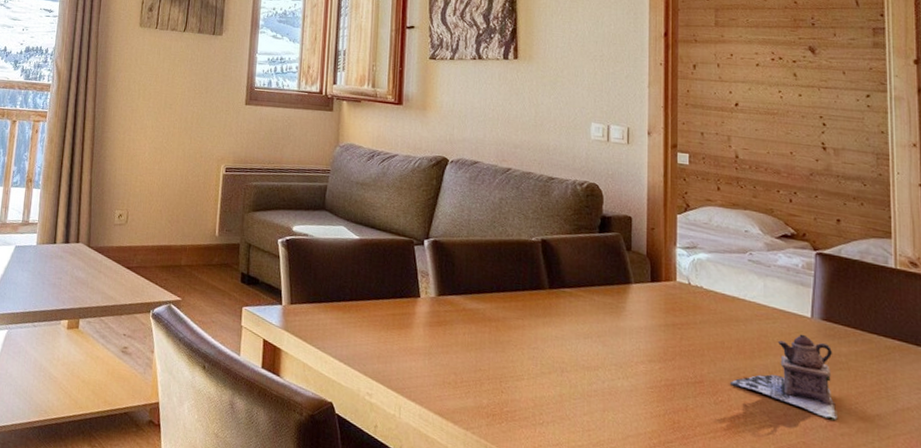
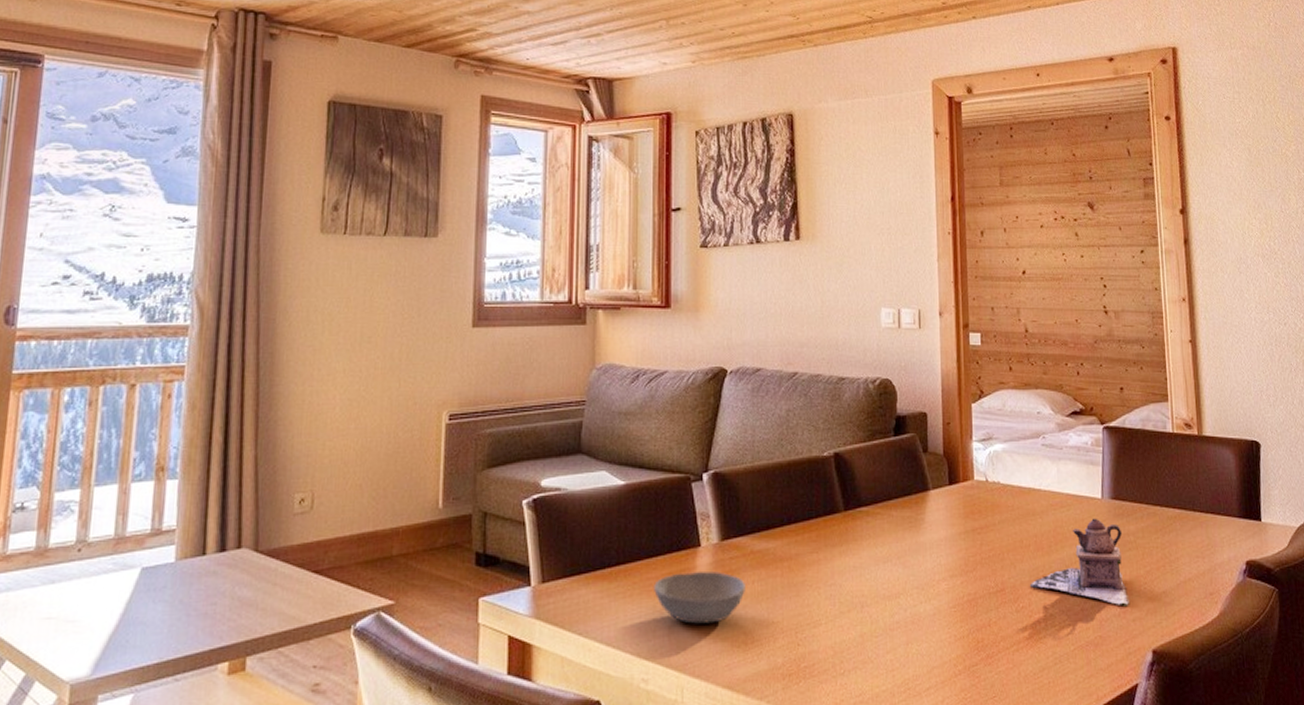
bowl: none [379,315,457,361] -> present [654,572,745,624]

